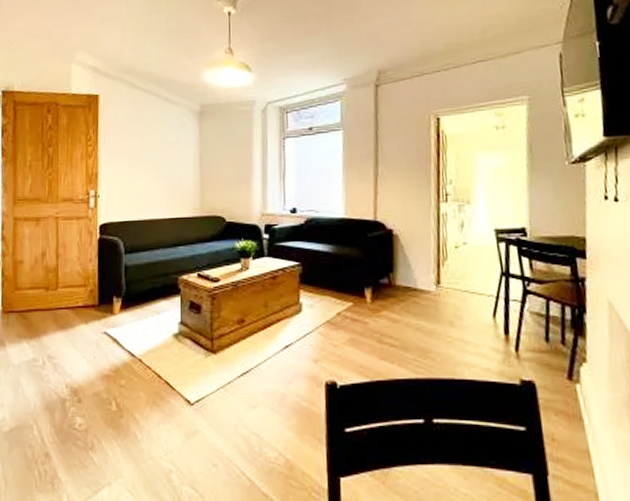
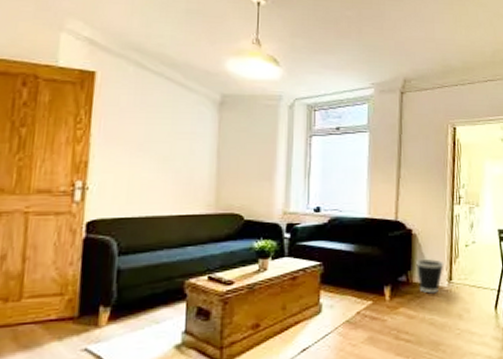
wastebasket: none [399,261,431,298] -> present [416,259,444,294]

